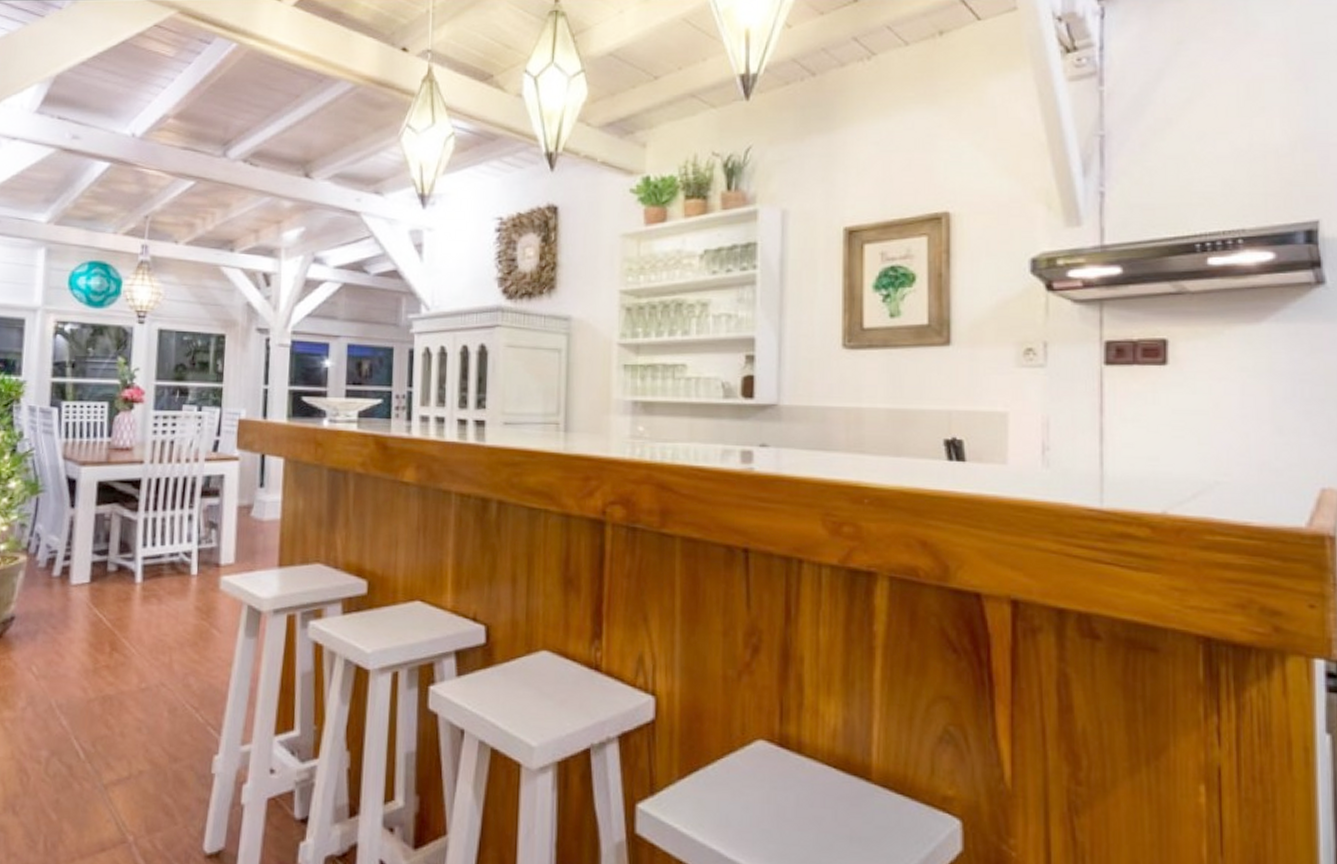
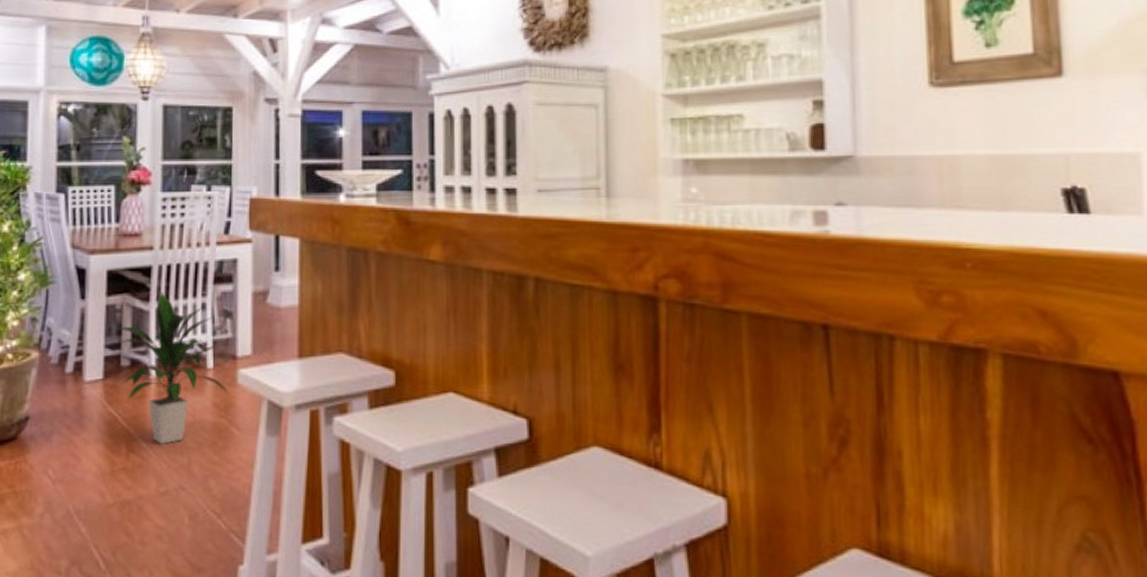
indoor plant: none [102,502,211,644] -> present [114,291,229,444]

